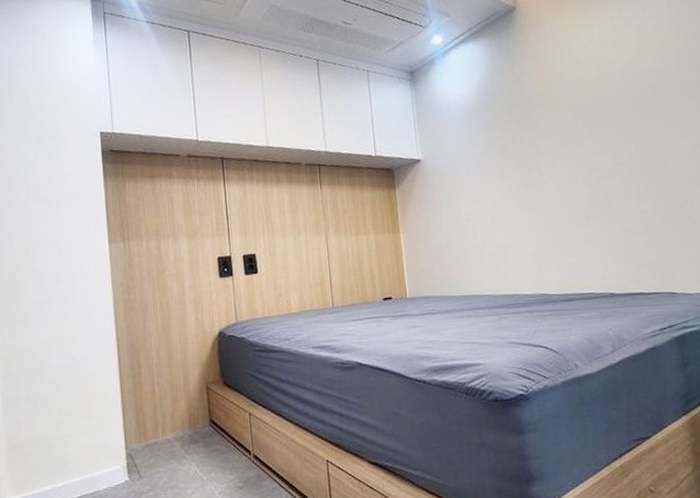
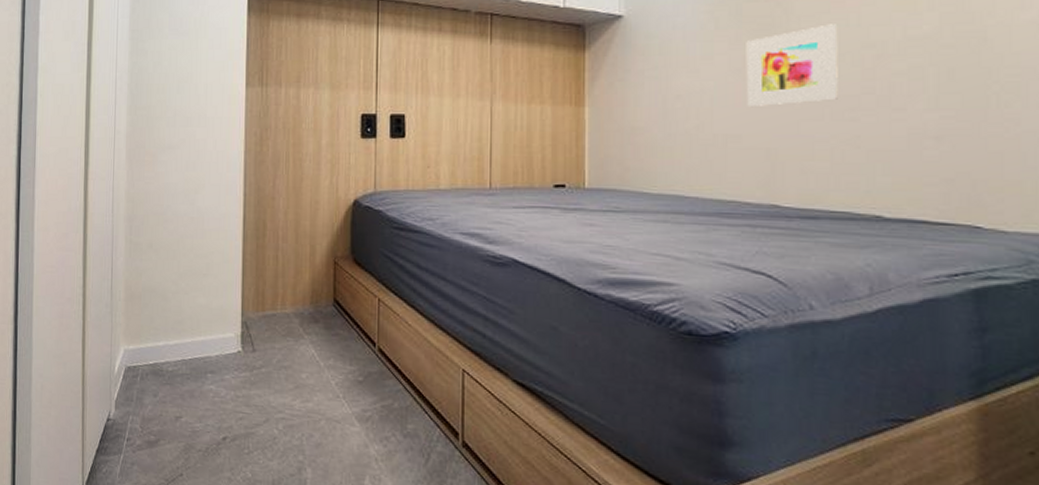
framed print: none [511,156,577,222] -> present [746,24,838,106]

